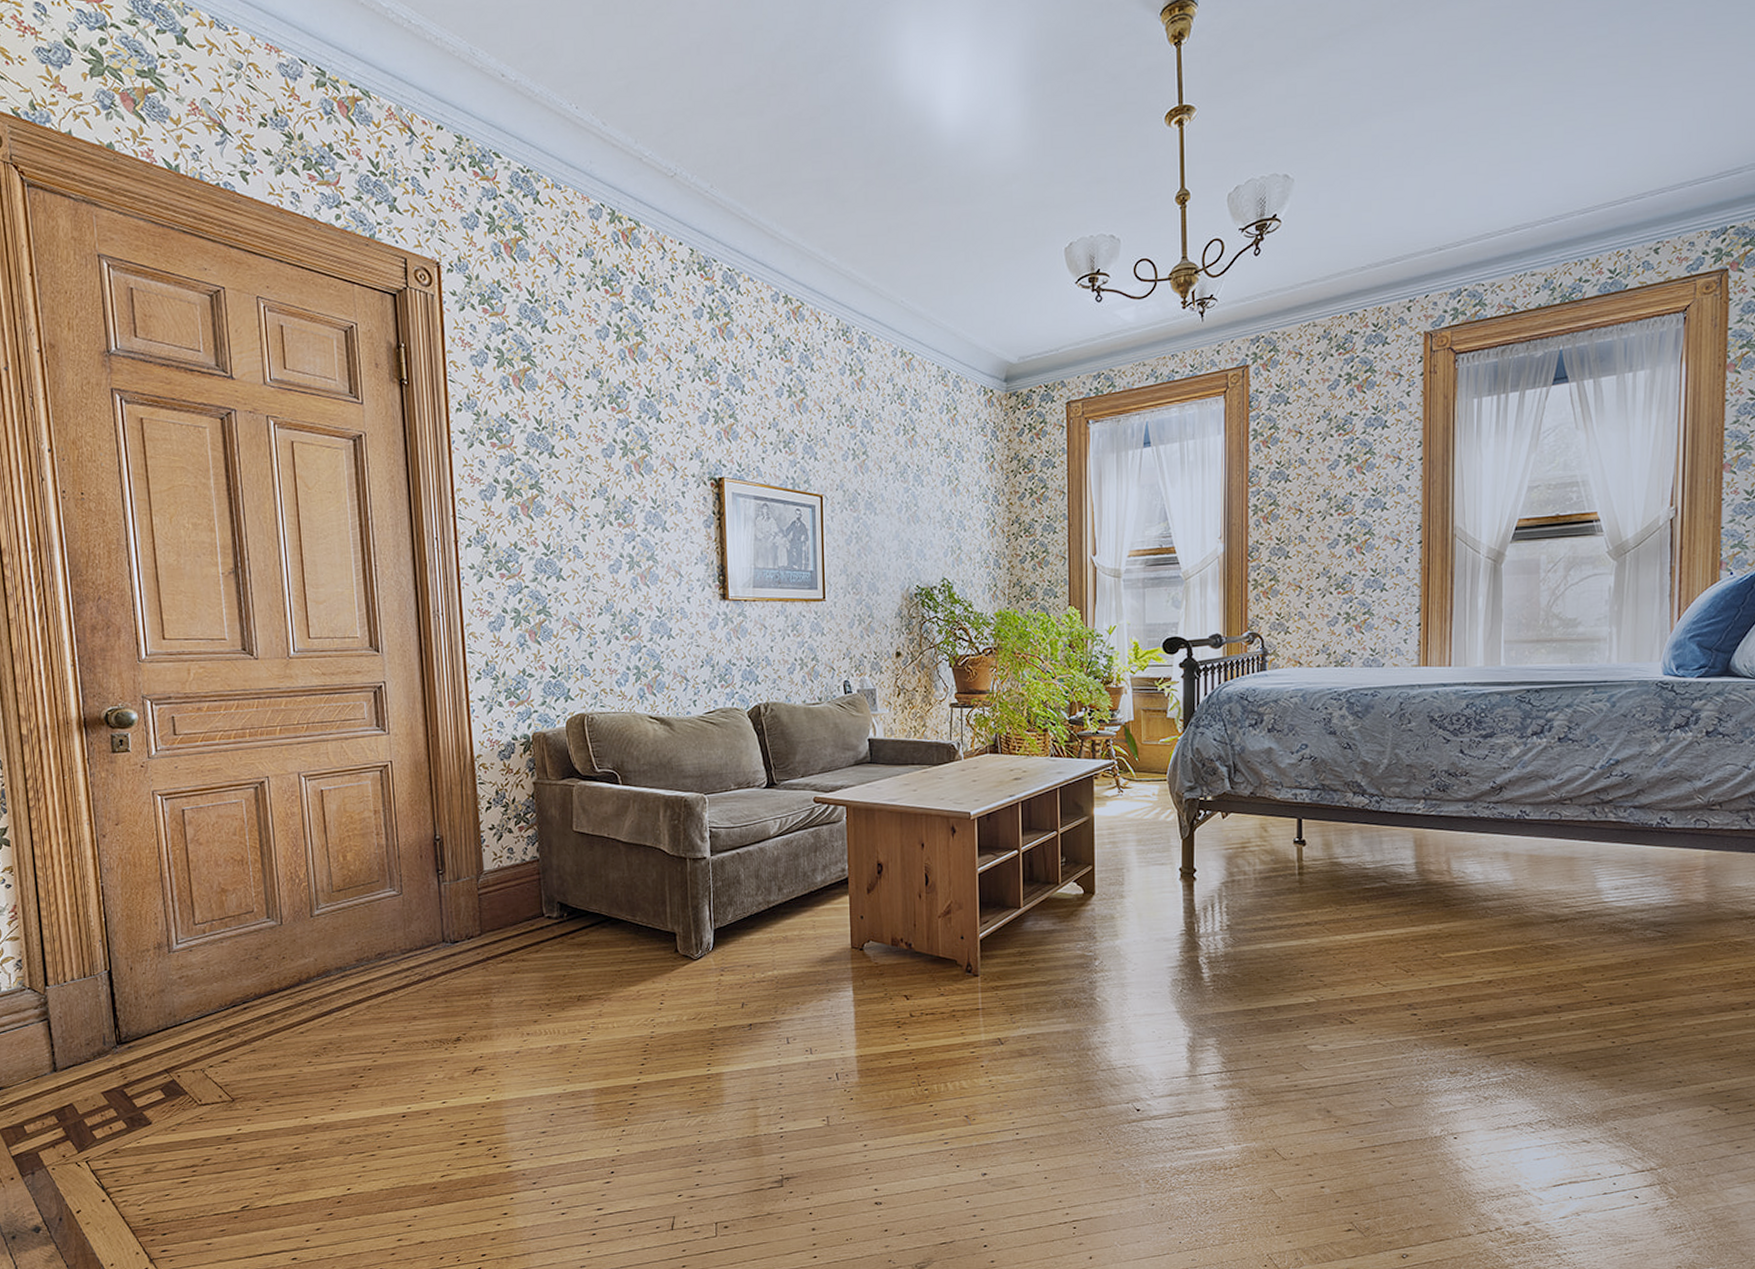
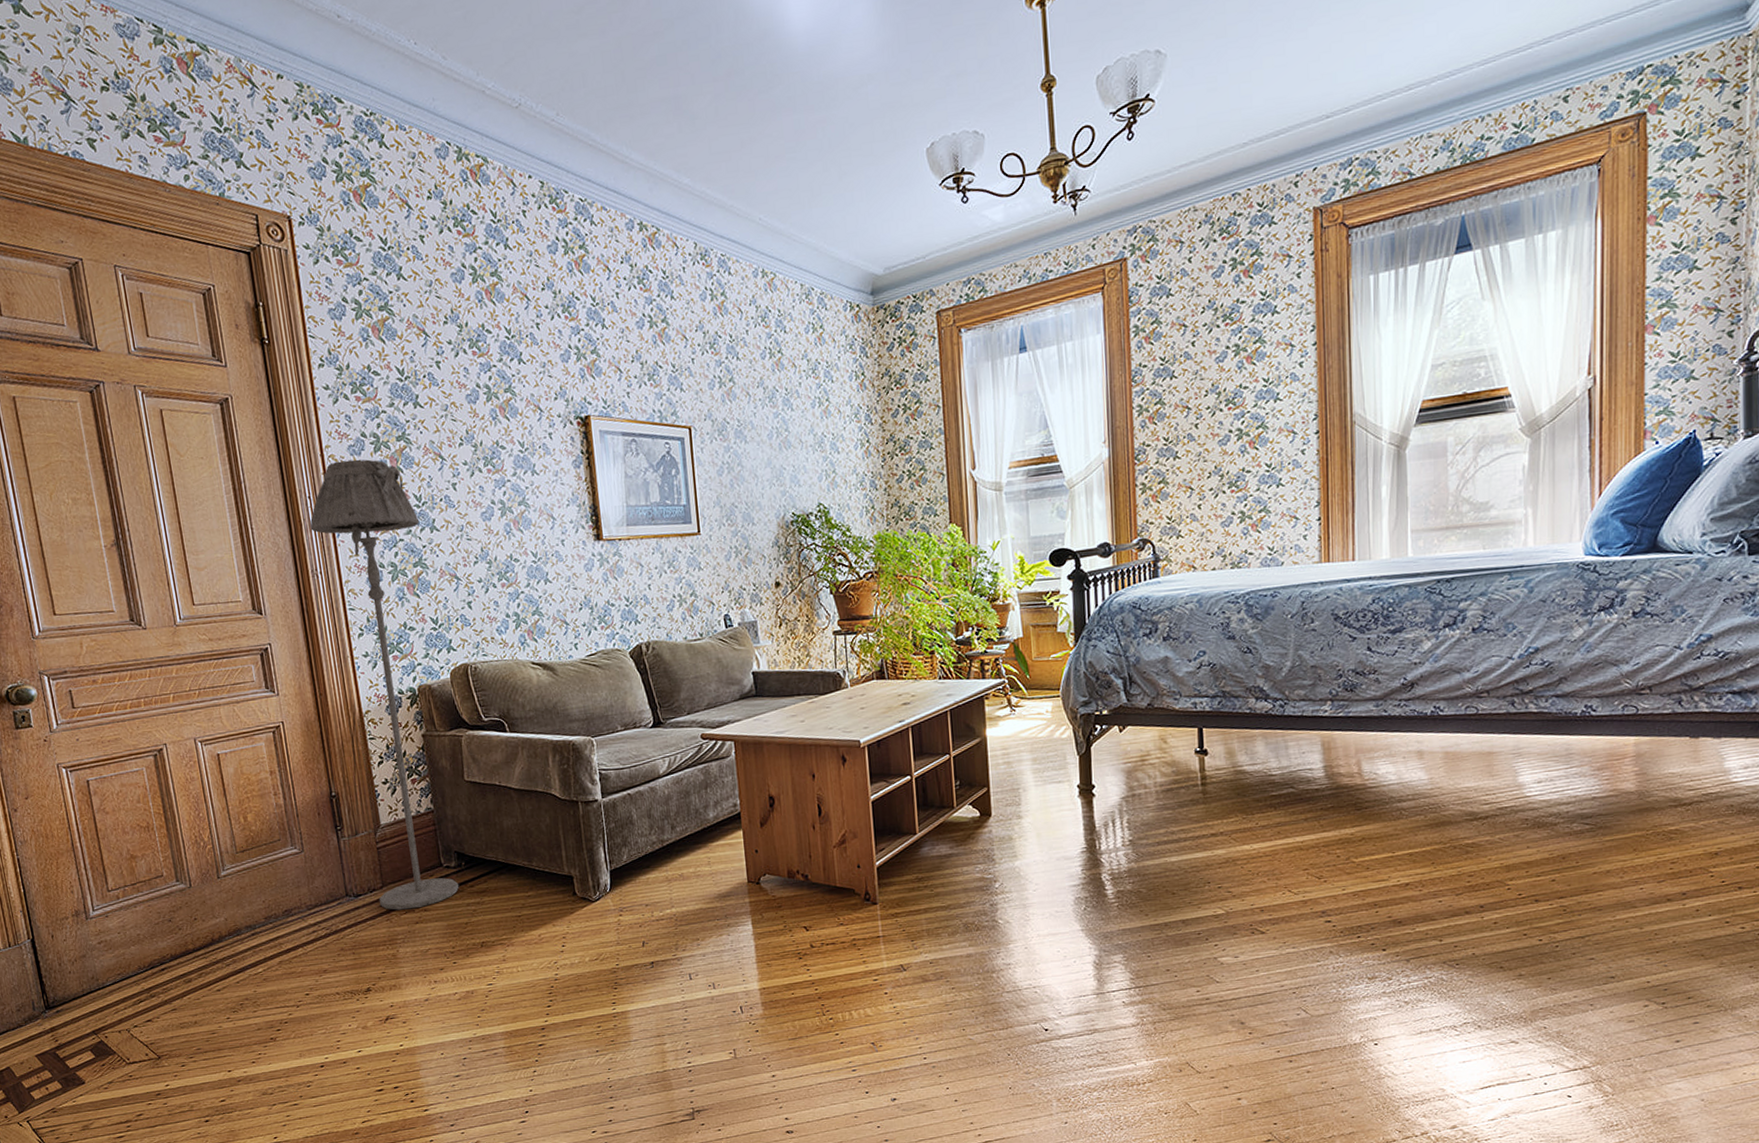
floor lamp: none [435,504,560,959] -> present [310,459,459,910]

